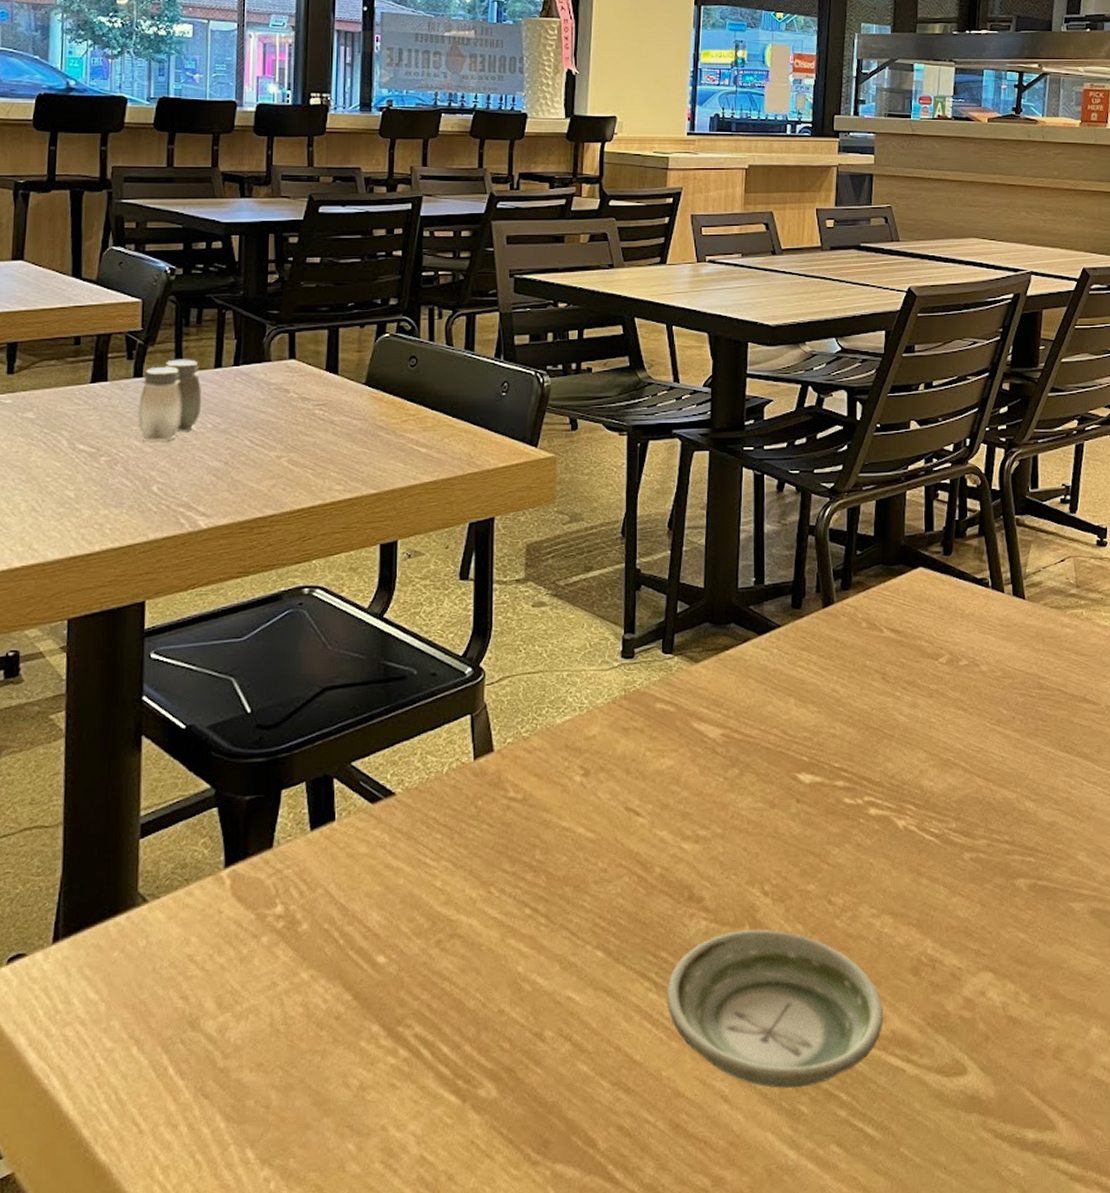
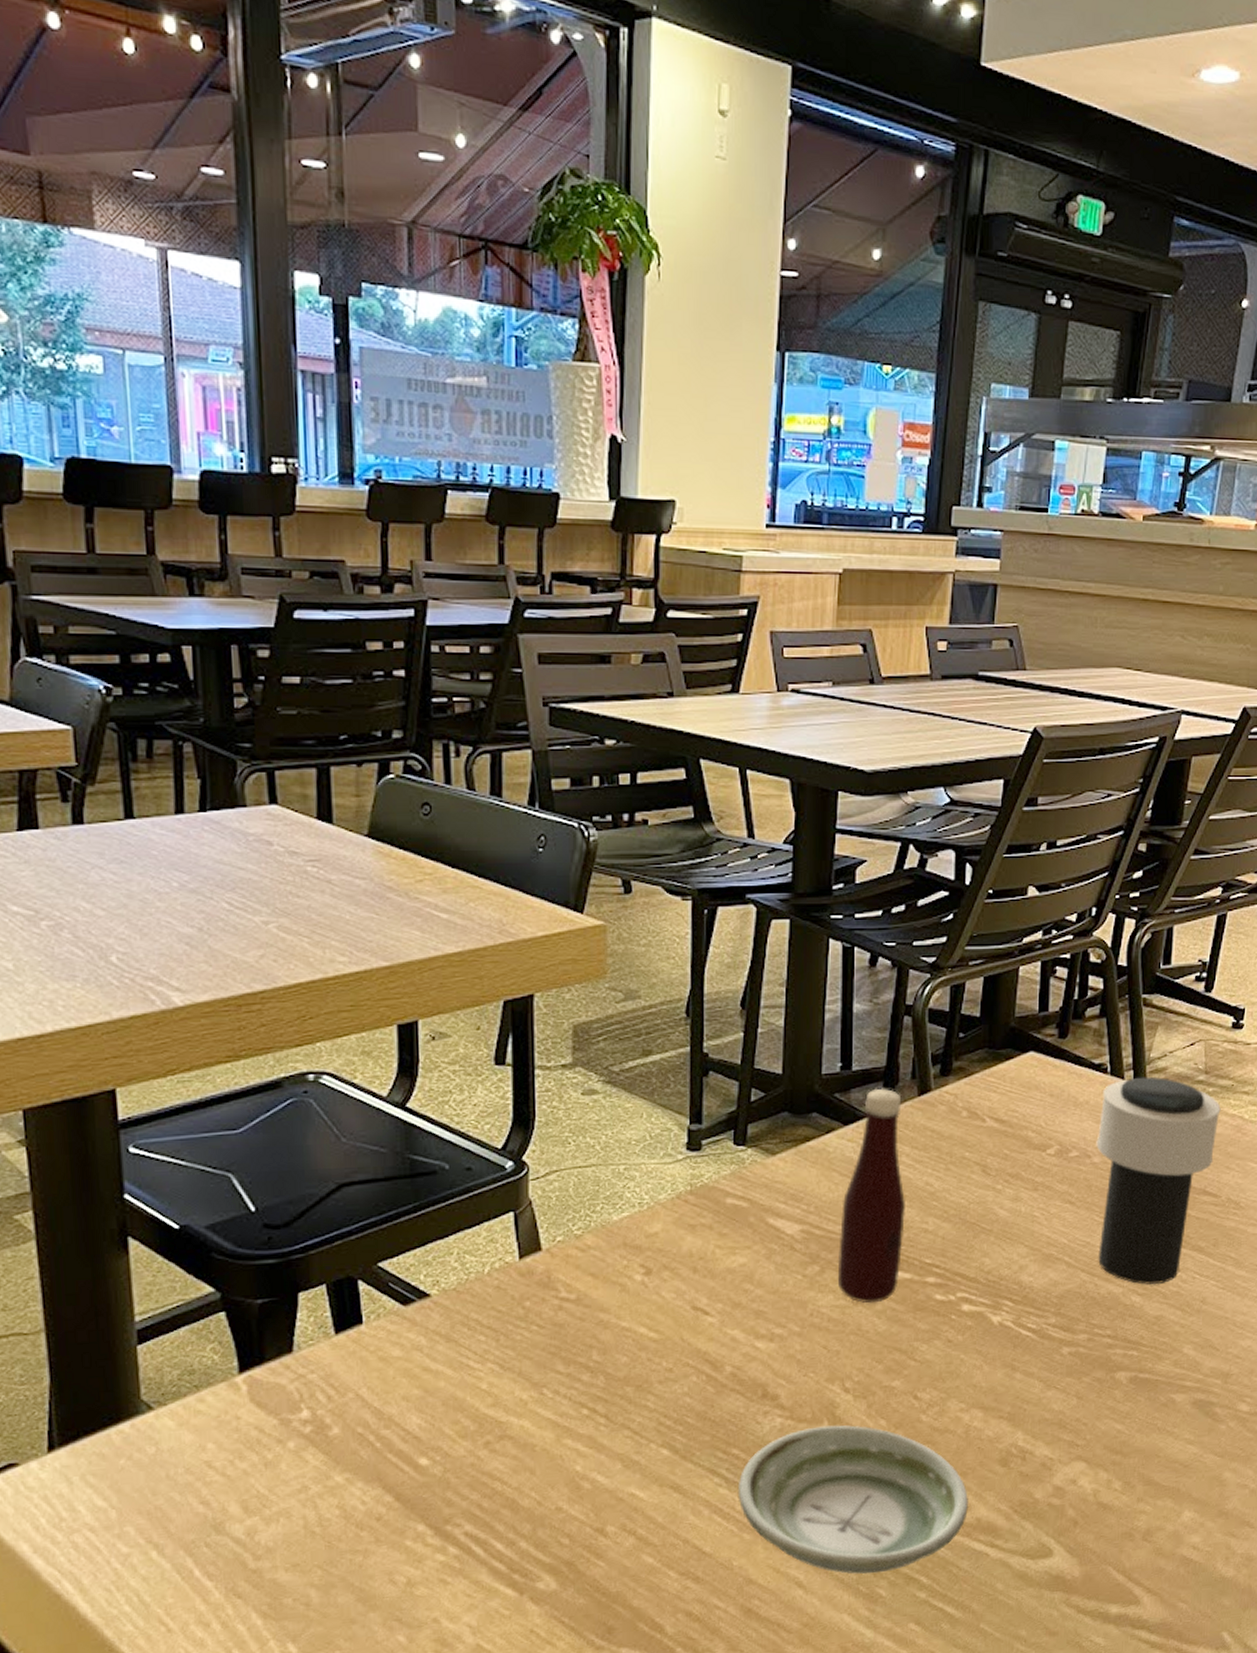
salt and pepper shaker: present [138,359,202,442] -> none [82,802,163,903]
tabasco sauce: none [755,600,815,806] -> present [837,1088,905,1304]
cup: none [983,590,1093,791] -> present [1096,1076,1221,1285]

